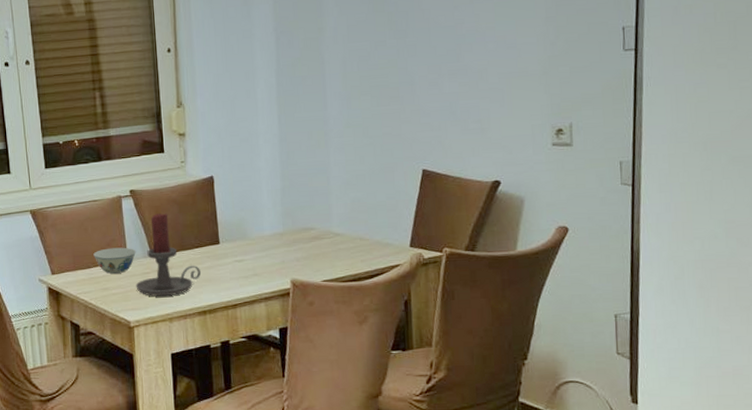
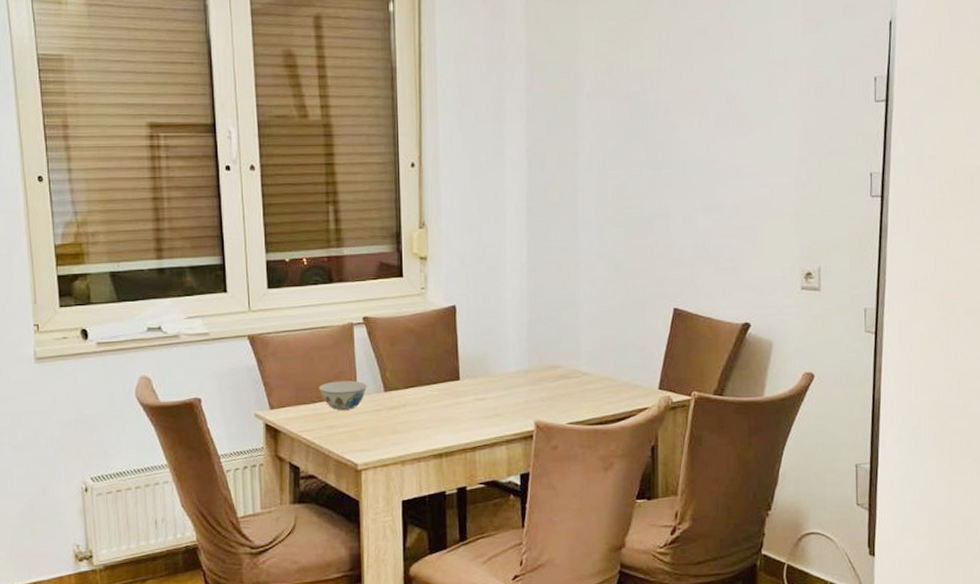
candle holder: present [135,213,201,297] -> none [365,344,438,437]

